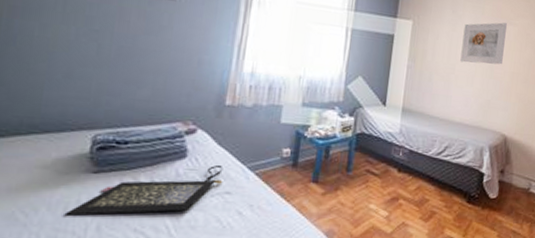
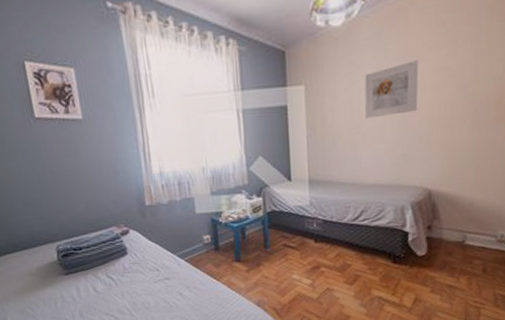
clutch bag: present [64,165,223,216] -> none [55,257,161,307]

